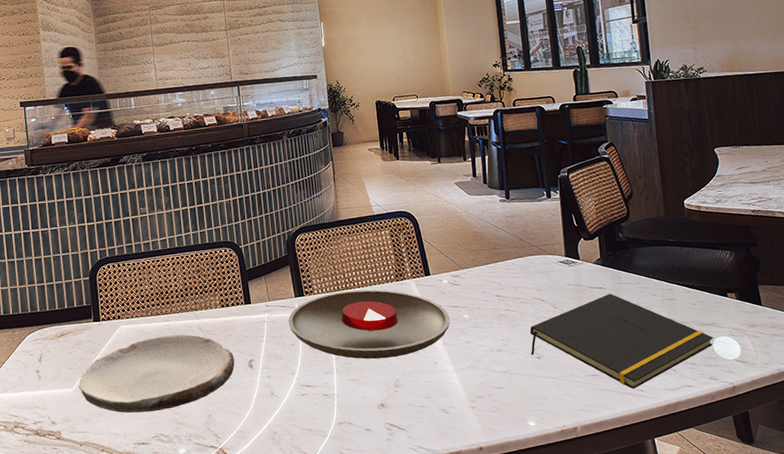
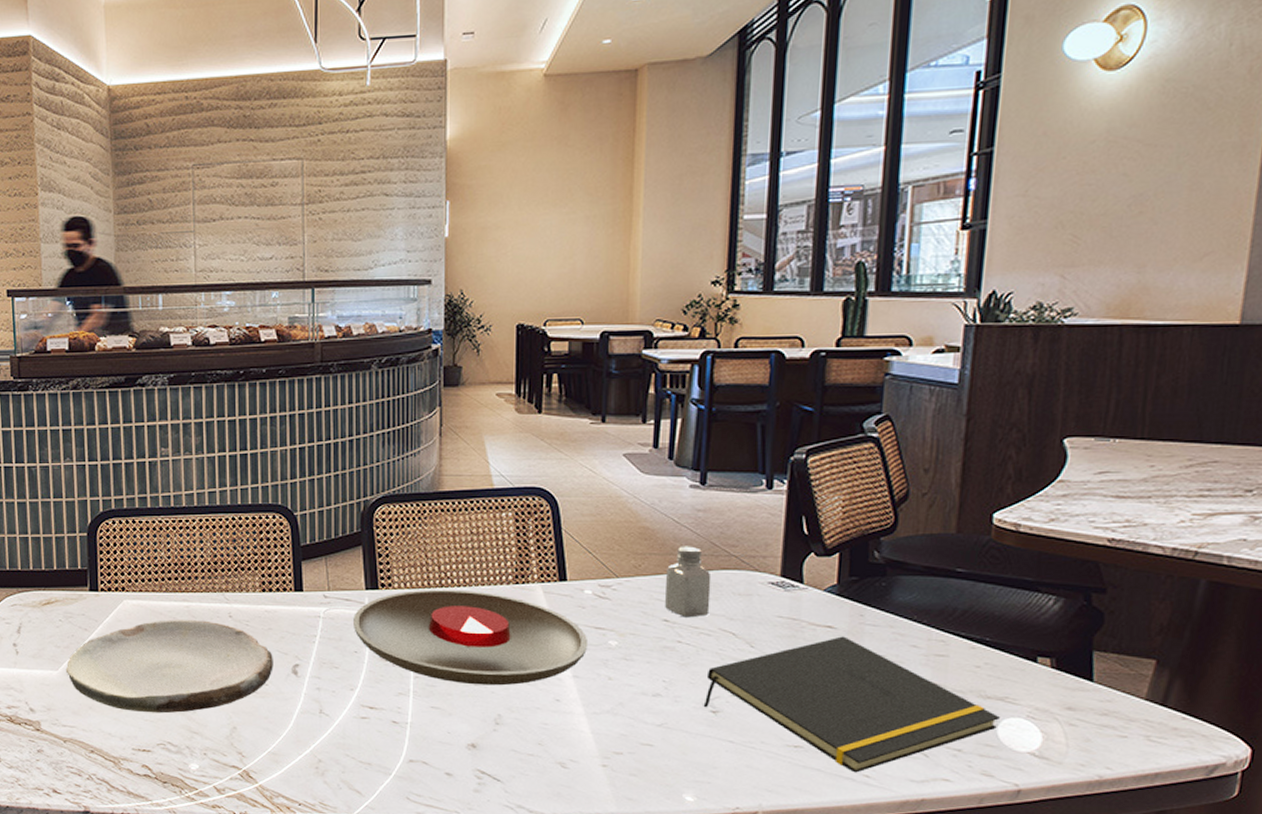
saltshaker: none [493,242,525,293] -> present [665,546,712,618]

